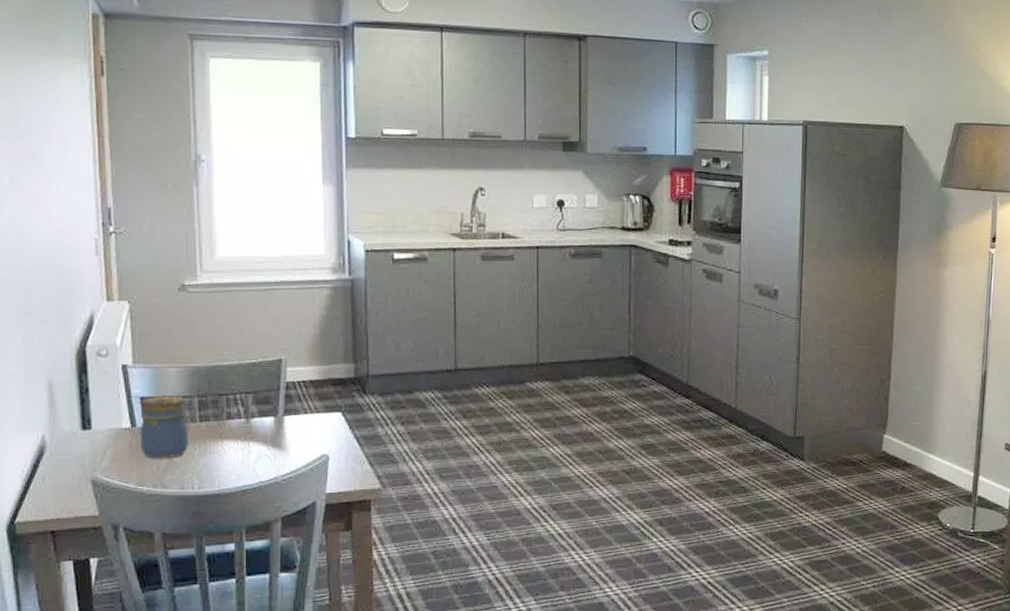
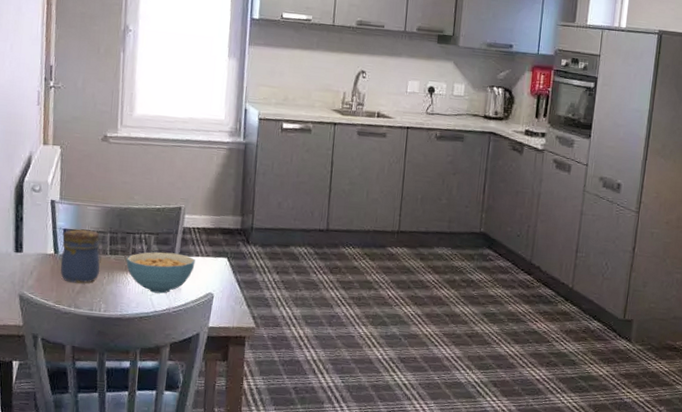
cereal bowl: none [221,413,304,461] -> present [126,251,195,294]

